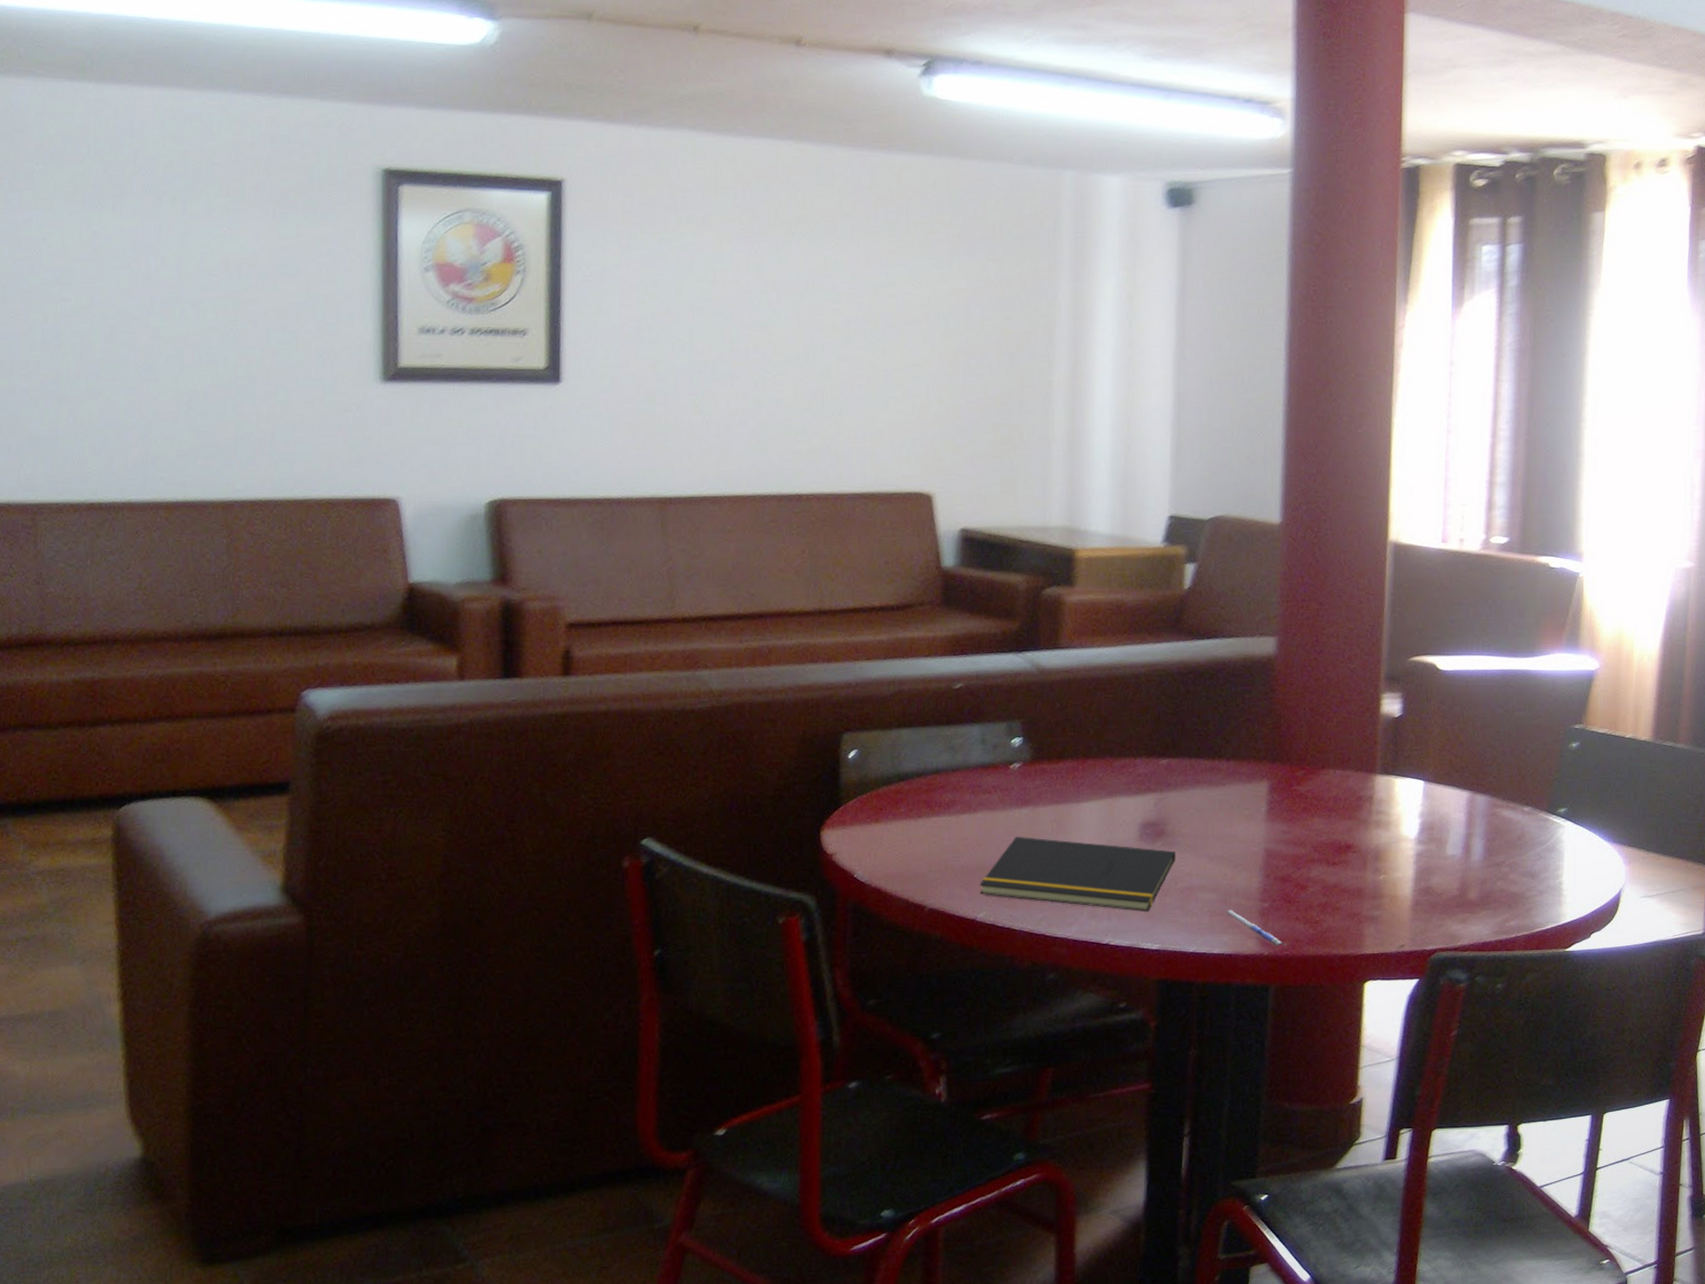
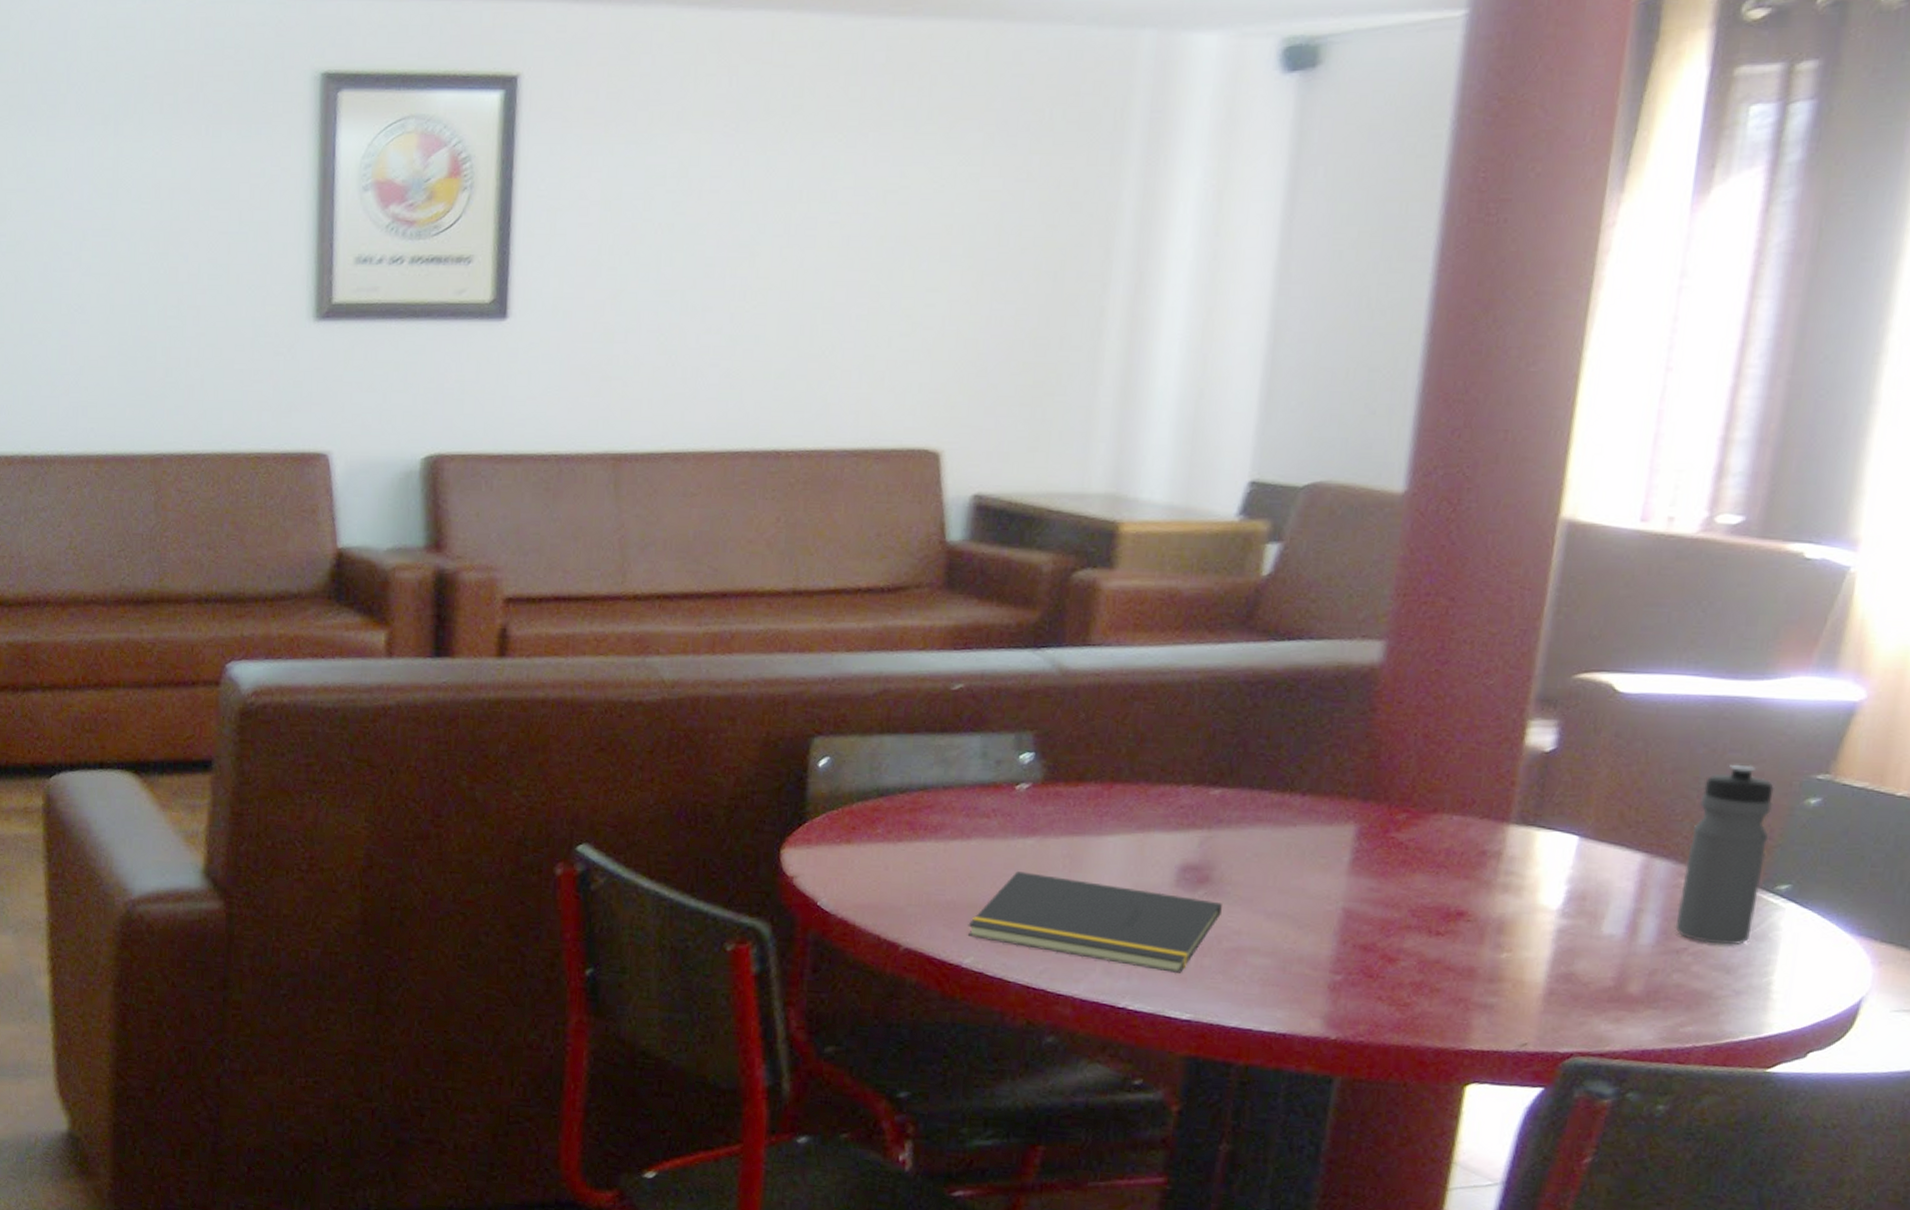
pen: present [1224,910,1286,947] -> none [1280,980,1362,1031]
water bottle: none [1495,720,1549,857] -> present [1675,764,1774,945]

